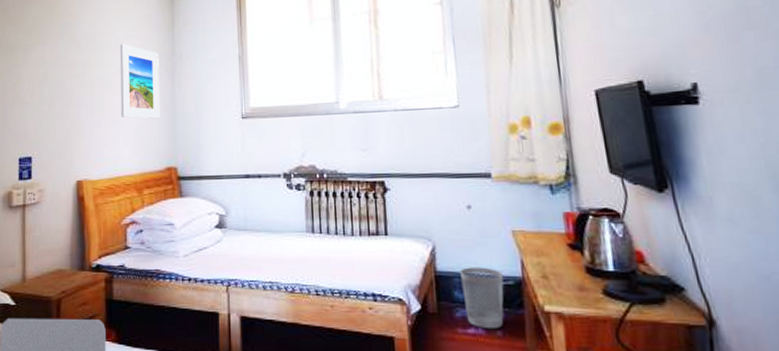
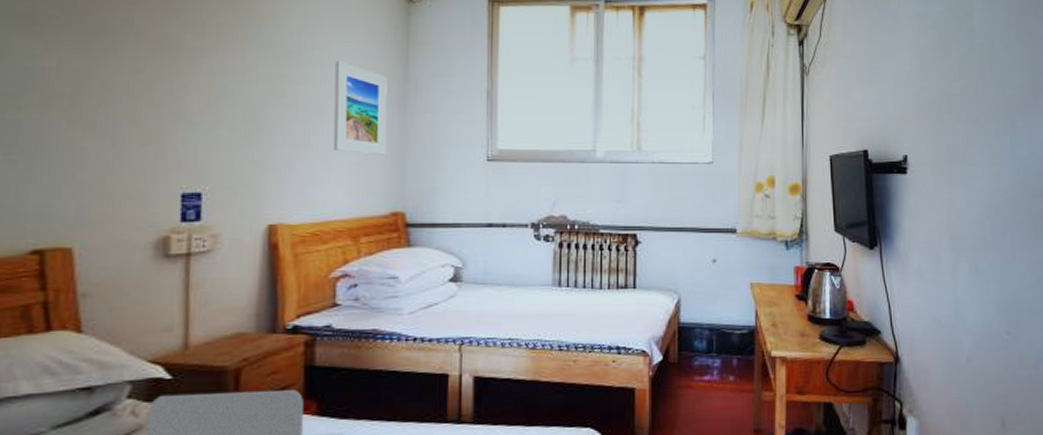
wastebasket: present [460,267,504,330] -> none [702,317,740,376]

